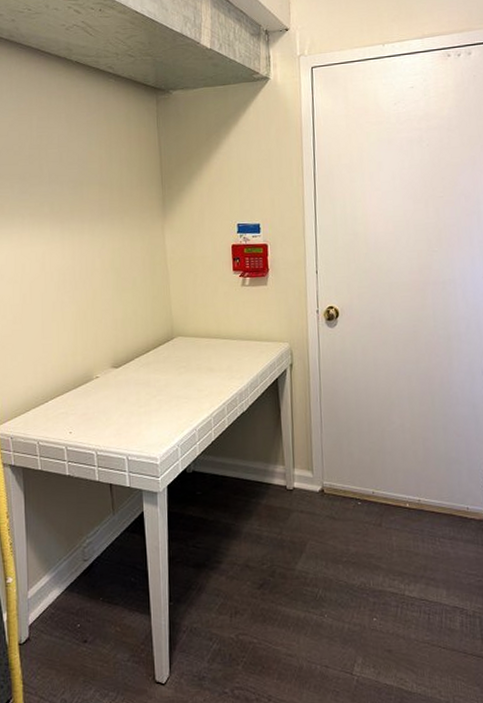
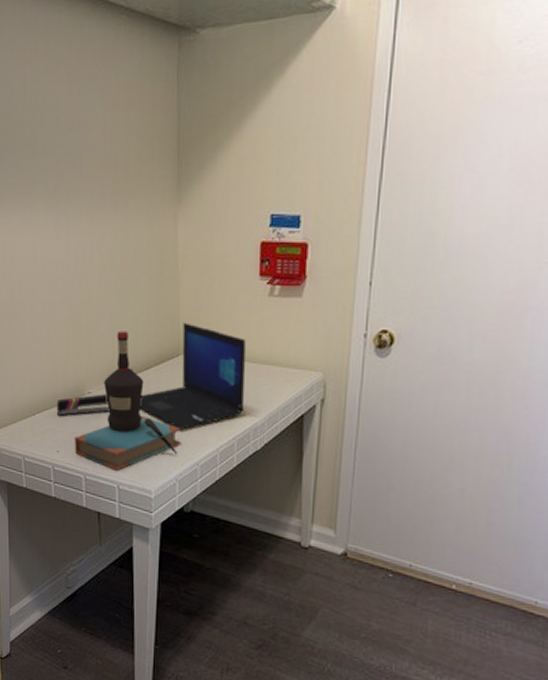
stapler: none [67,377,116,400] -> present [56,394,110,416]
bottle: none [85,322,180,444] -> present [74,331,181,471]
laptop: none [142,311,231,401] -> present [139,322,246,430]

